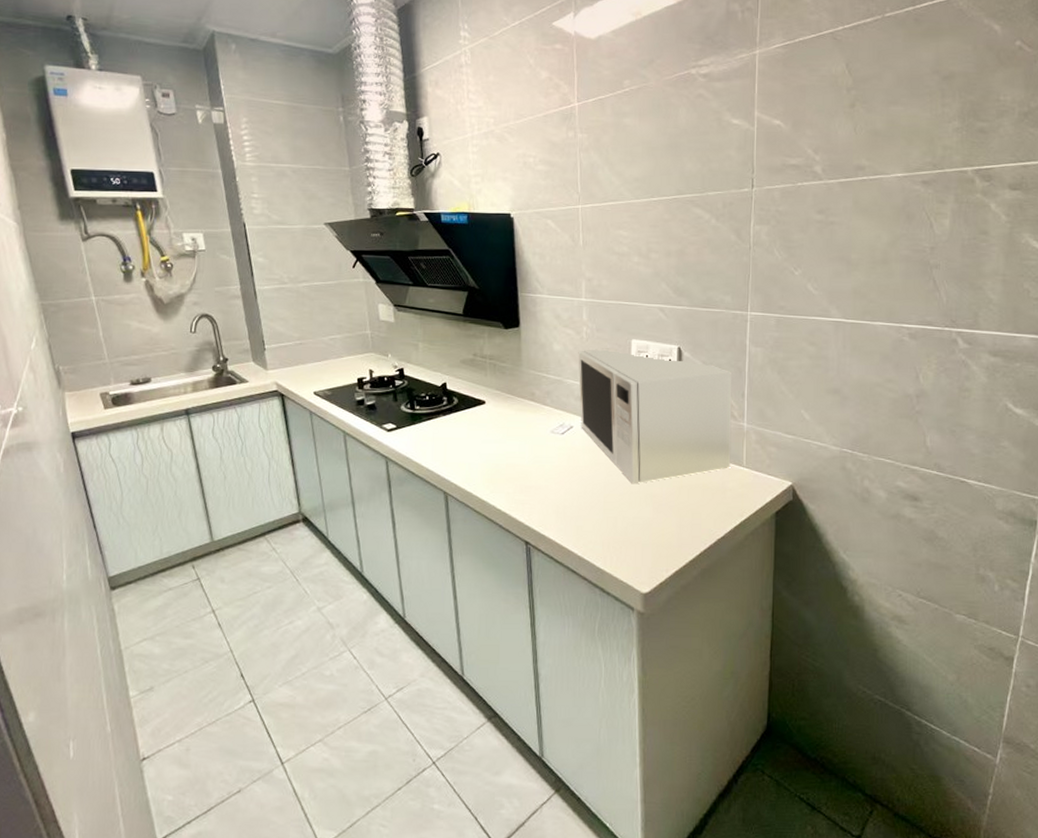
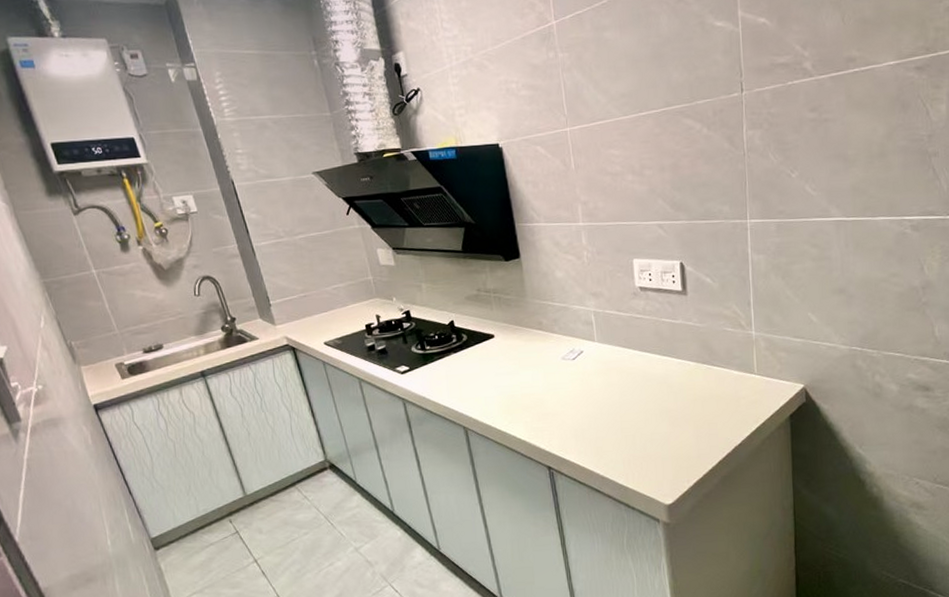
microwave: present [578,348,733,484] -> none [581,270,742,402]

